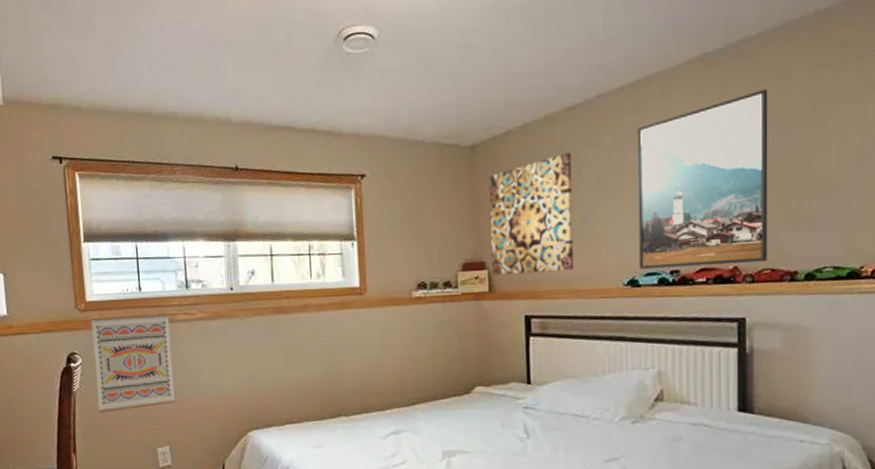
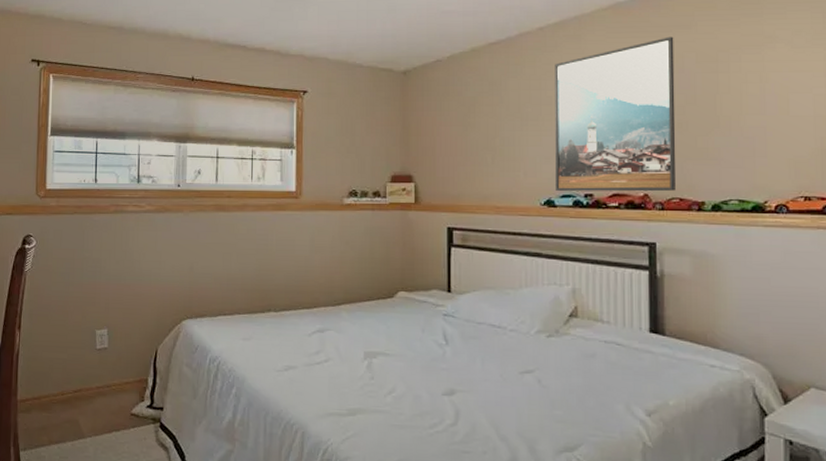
wall art: present [91,314,176,414] -> none [46,203,119,294]
wall art: present [489,153,574,276] -> none [418,82,494,189]

